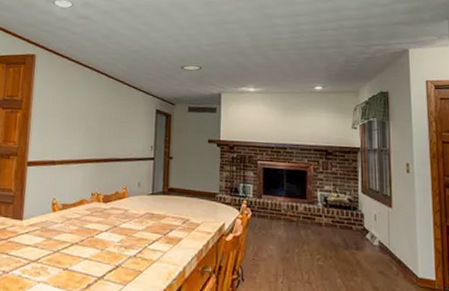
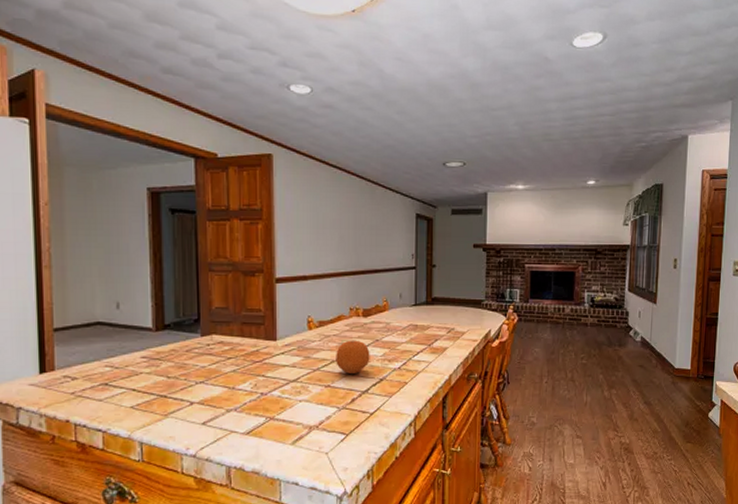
fruit: none [75,224,108,258] -> present [336,340,370,374]

